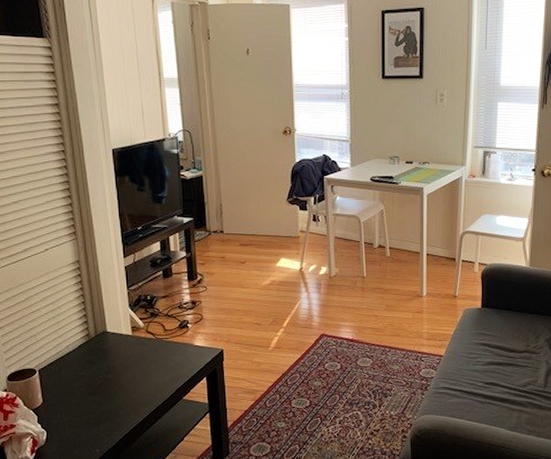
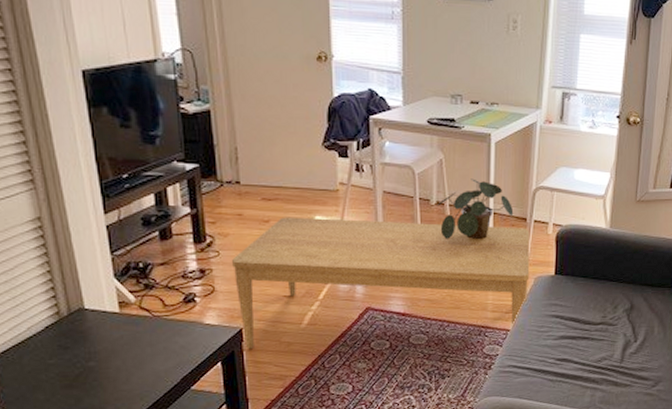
coffee table: none [216,259,459,367] -> present [232,217,530,349]
potted plant: none [379,225,444,277] -> present [437,178,514,240]

